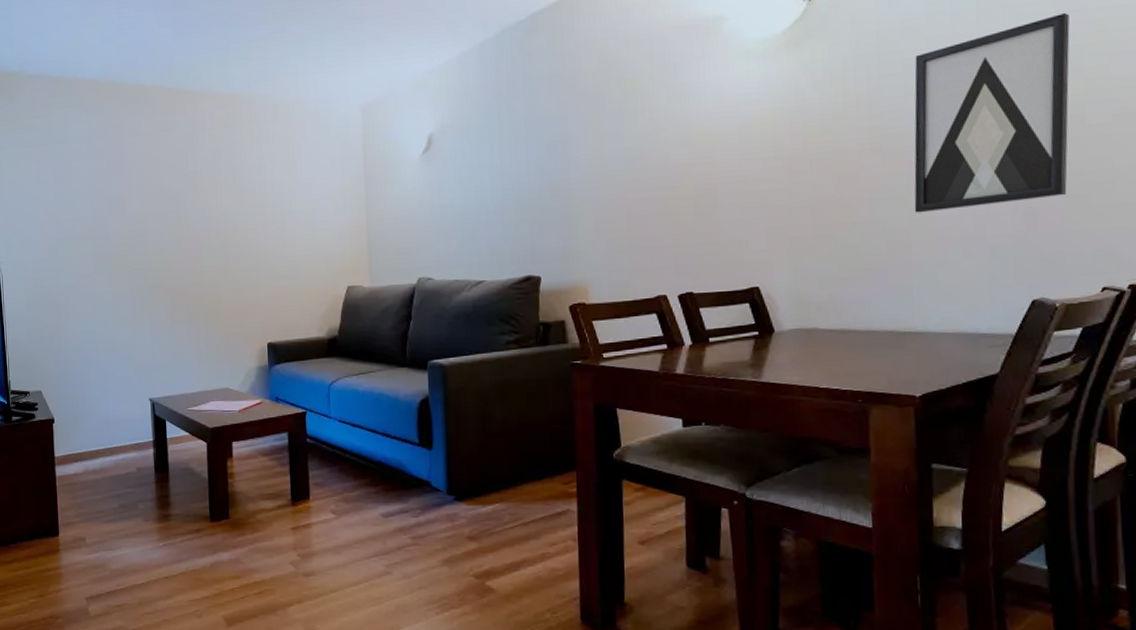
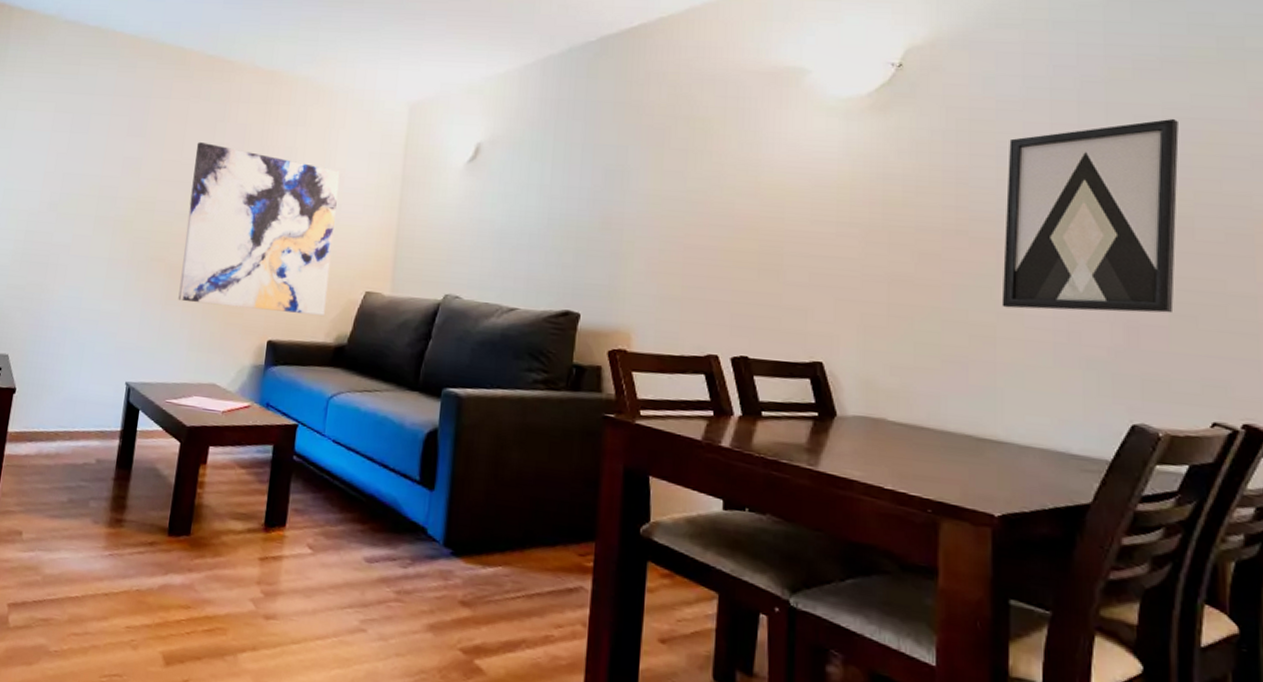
wall art: none [172,172,314,320] -> present [178,141,340,317]

